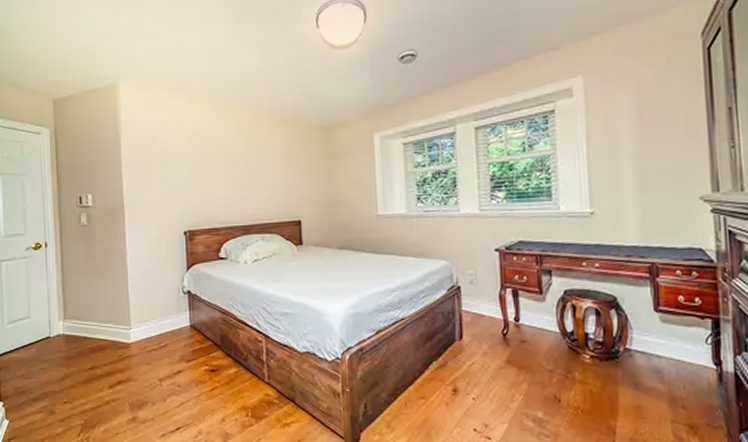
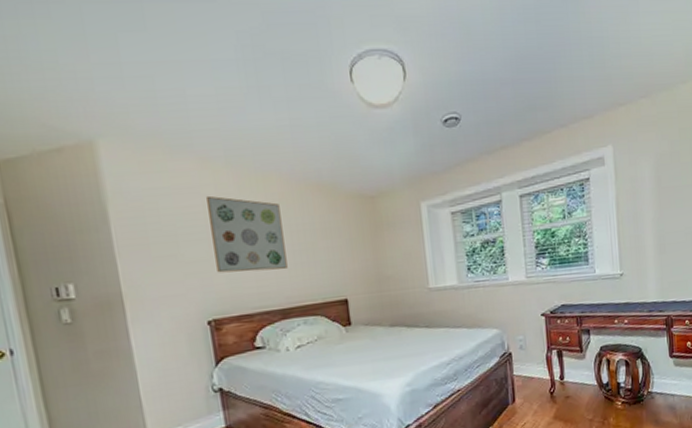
wall art: none [192,126,251,191] -> present [206,195,288,273]

